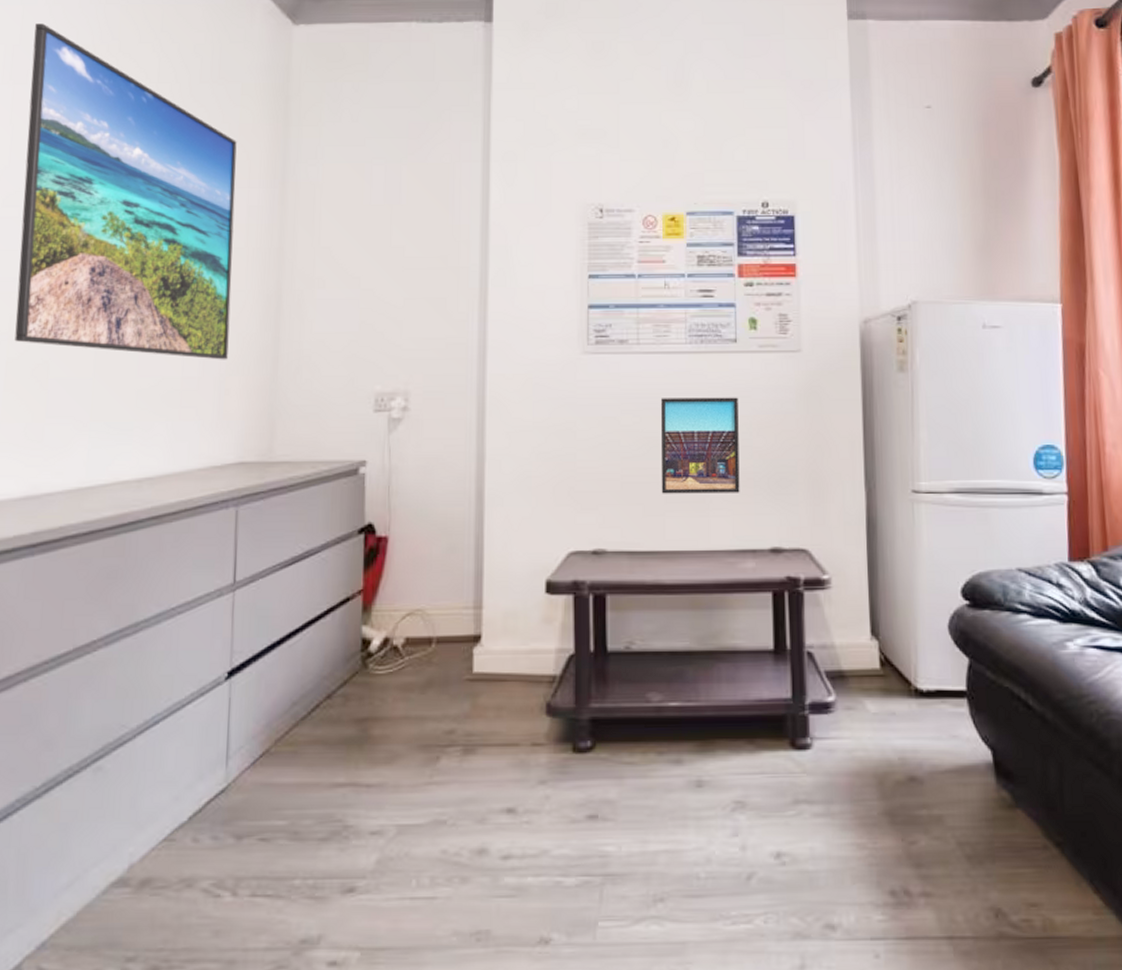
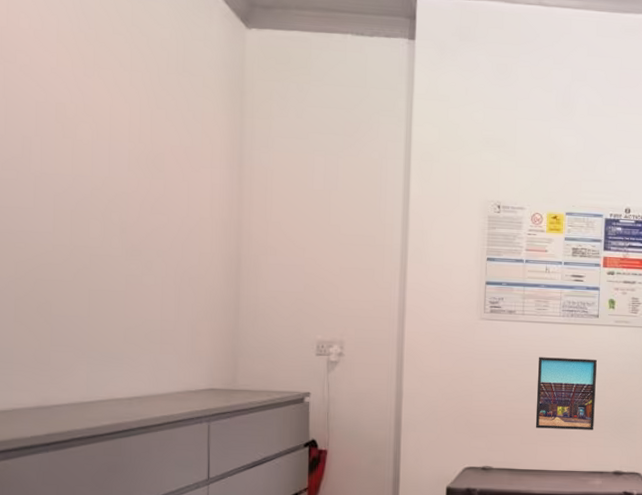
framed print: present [14,23,237,360] -> none [19,8,201,308]

